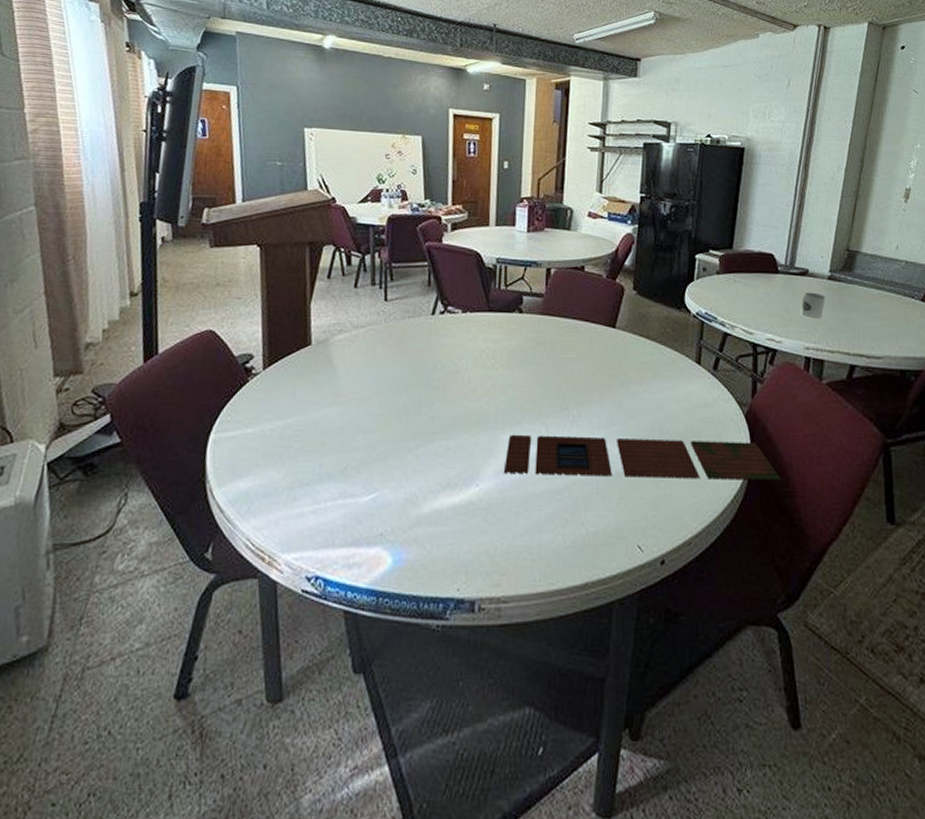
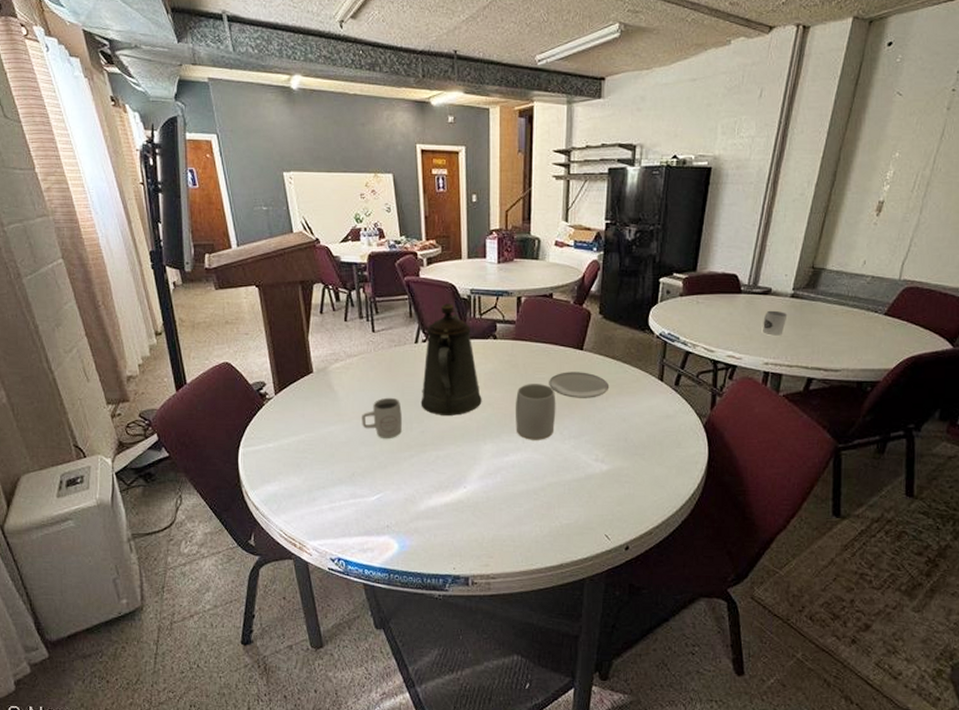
mug: none [362,375,411,426] -> present [362,397,403,439]
coffee pot: none [432,272,503,399] -> present [421,303,482,415]
papers: present [503,434,783,481] -> none [486,445,737,482]
mug: none [539,364,585,430] -> present [516,384,556,440]
plate: none [578,351,644,382] -> present [549,372,610,398]

